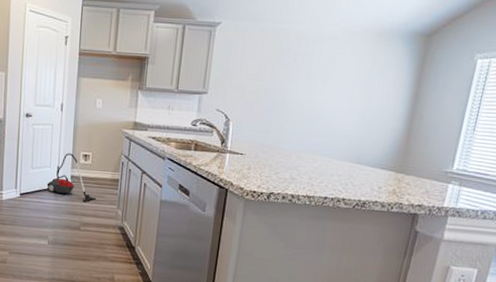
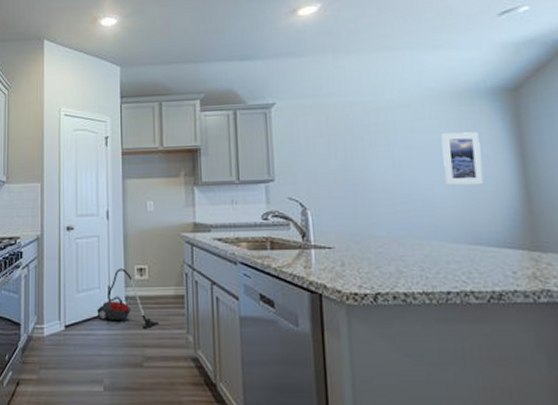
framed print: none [348,68,387,116] -> present [440,132,484,186]

